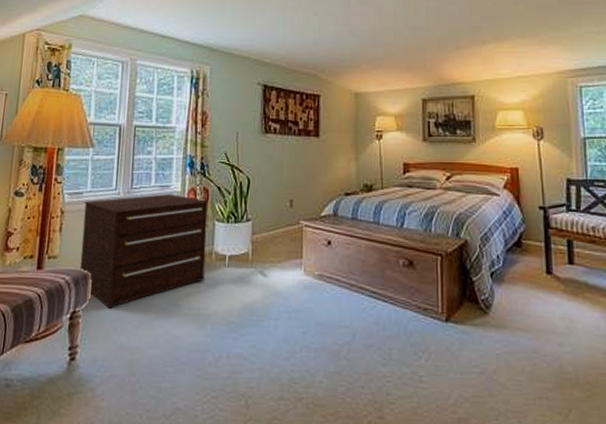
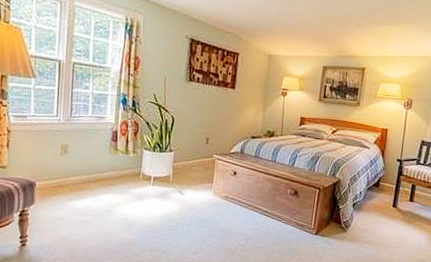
dresser: present [79,194,208,309] -> none [26,123,138,210]

